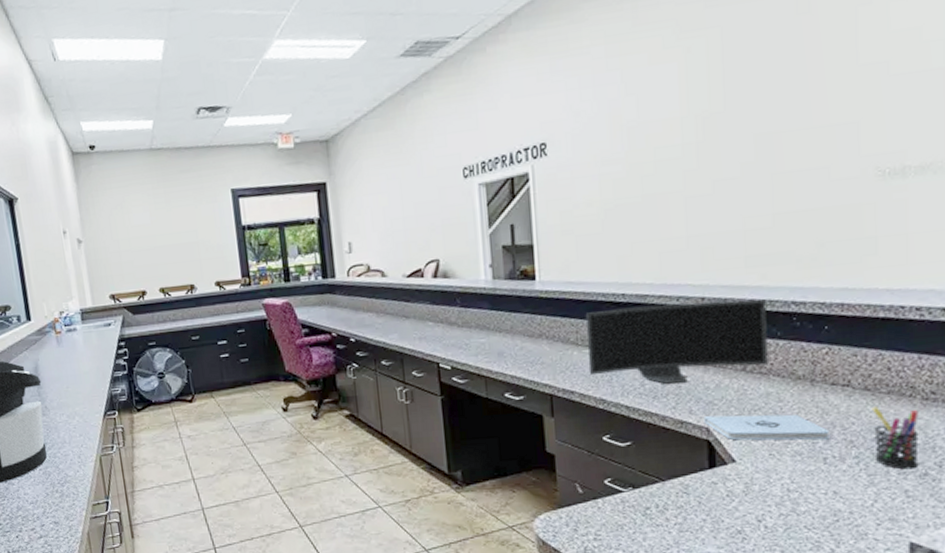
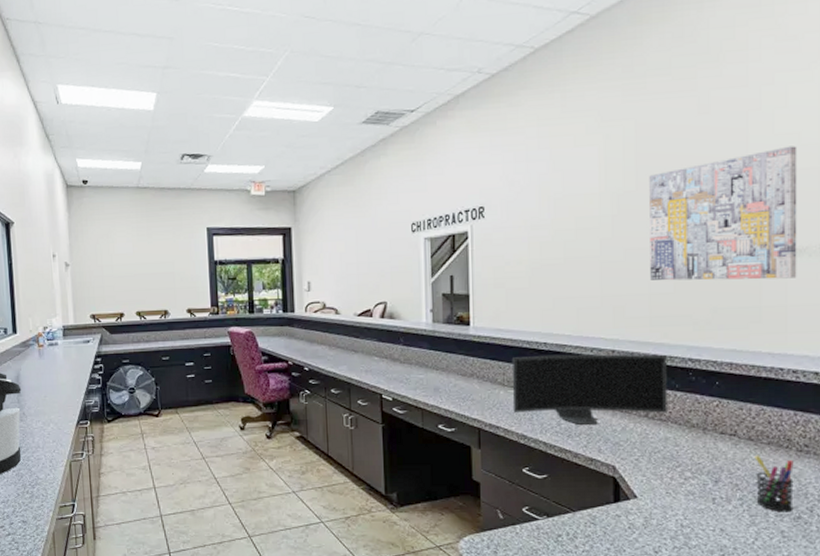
notepad: present [703,414,830,441] -> none [610,455,718,482]
wall art: none [739,43,920,214] -> present [649,146,797,281]

